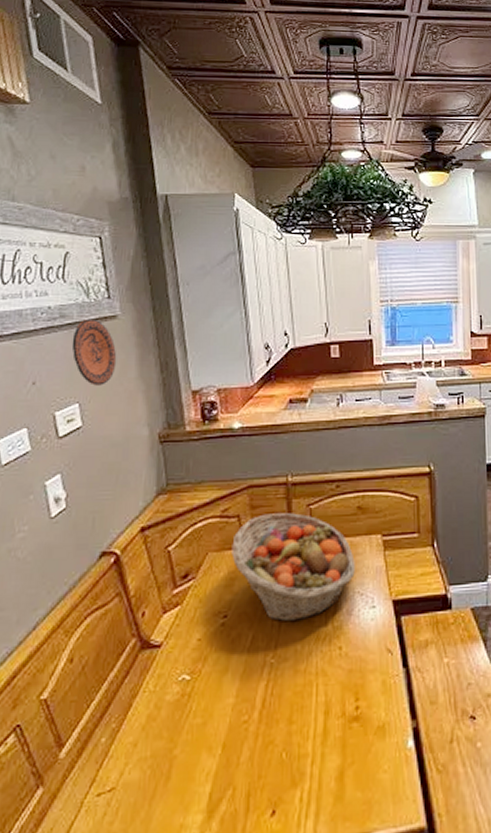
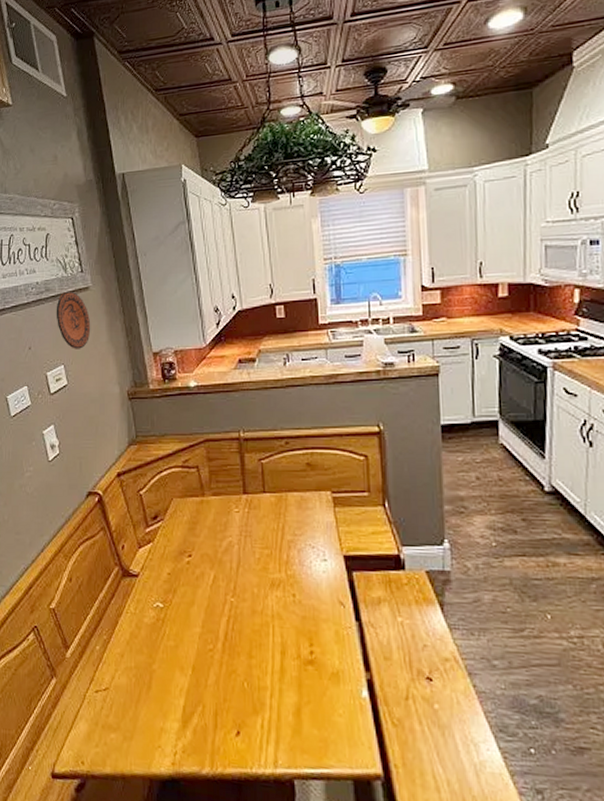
fruit basket: present [231,513,355,622] -> none [193,466,306,567]

